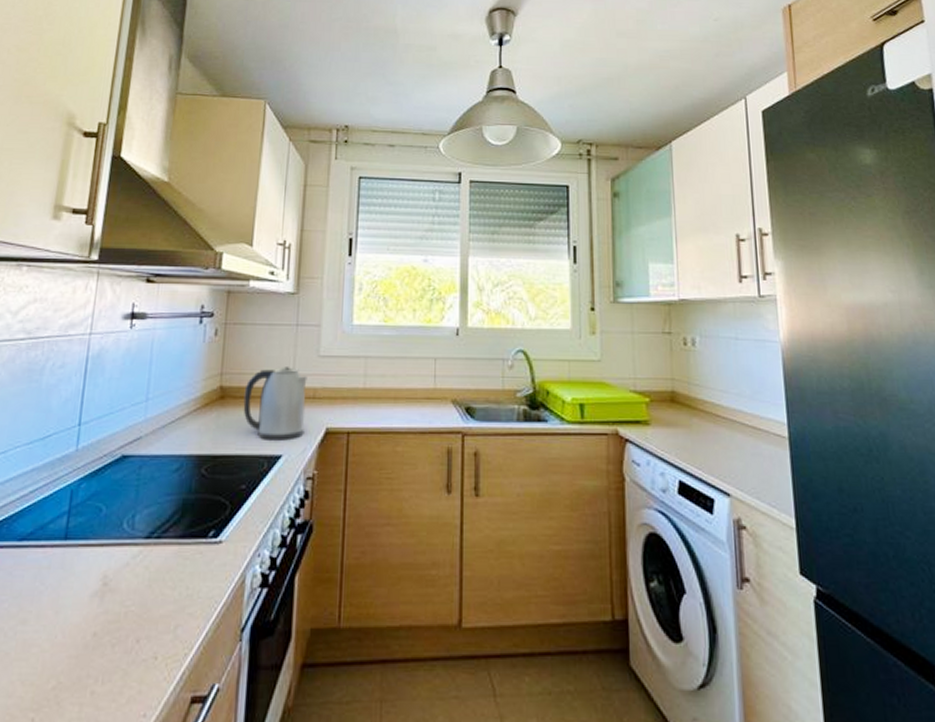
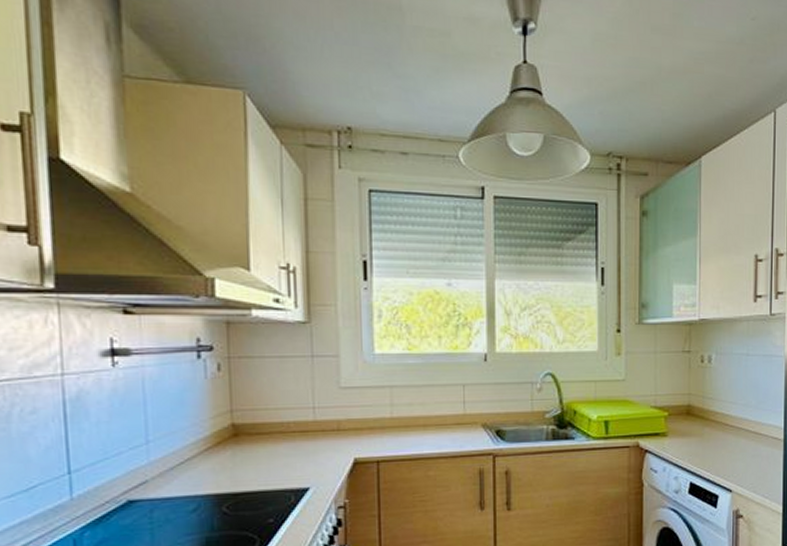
kettle: present [243,367,307,442] -> none [260,400,331,476]

